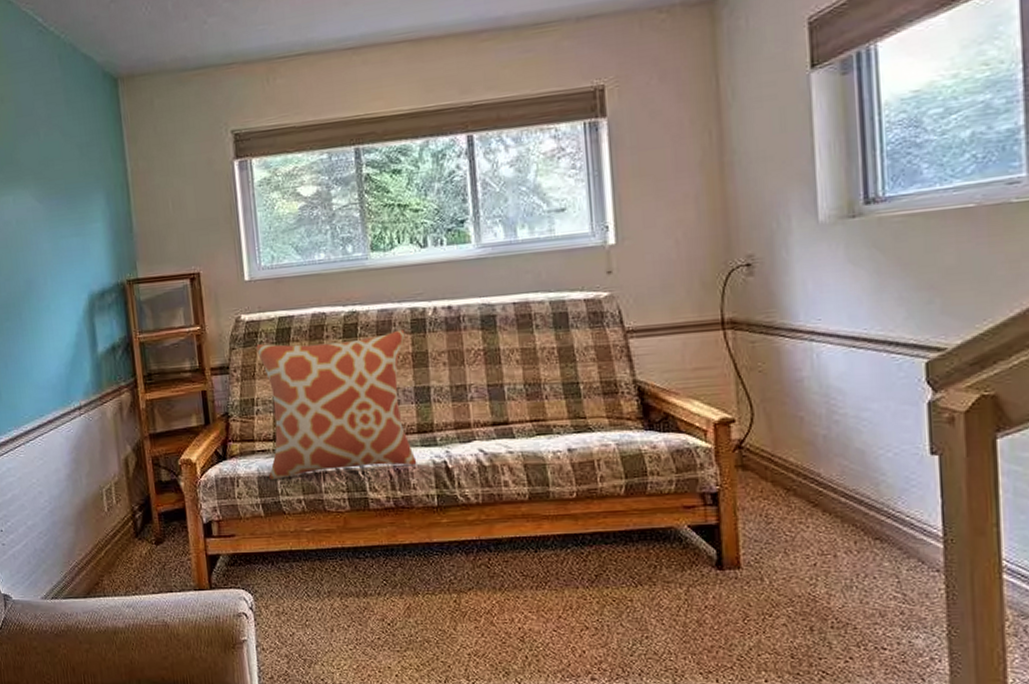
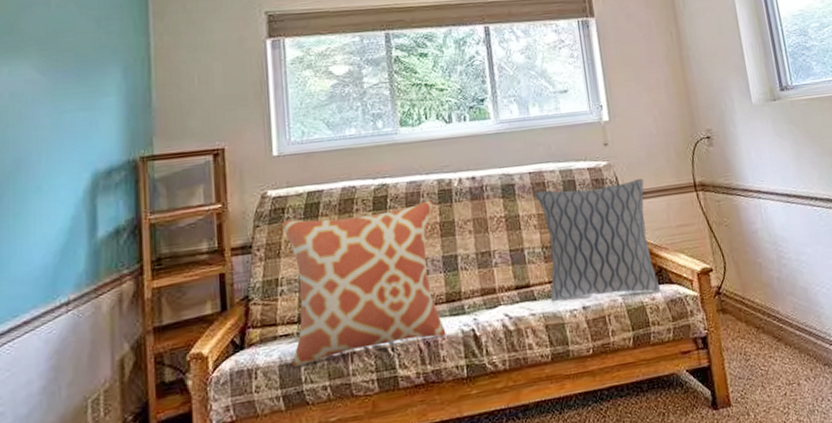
pillow: none [519,312,665,442] -> present [534,178,661,303]

